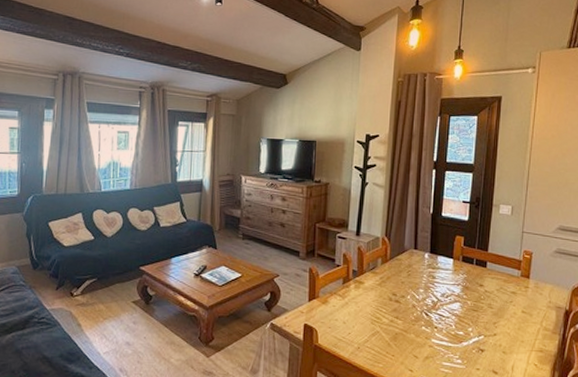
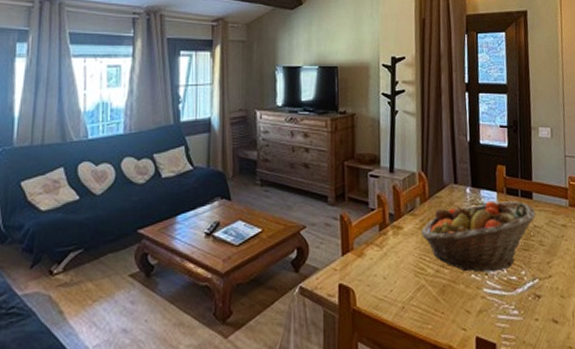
fruit basket: none [379,266,488,326] -> present [420,200,536,273]

